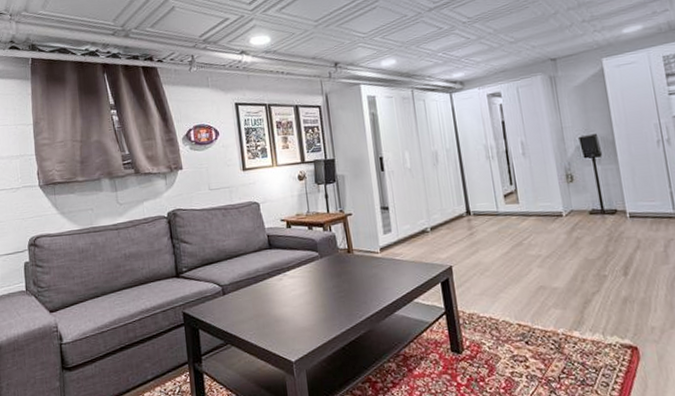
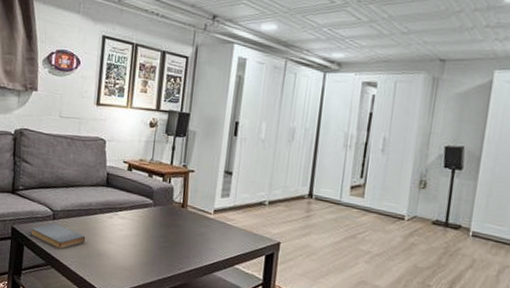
book: none [202,297,260,324] -> present [30,222,86,249]

